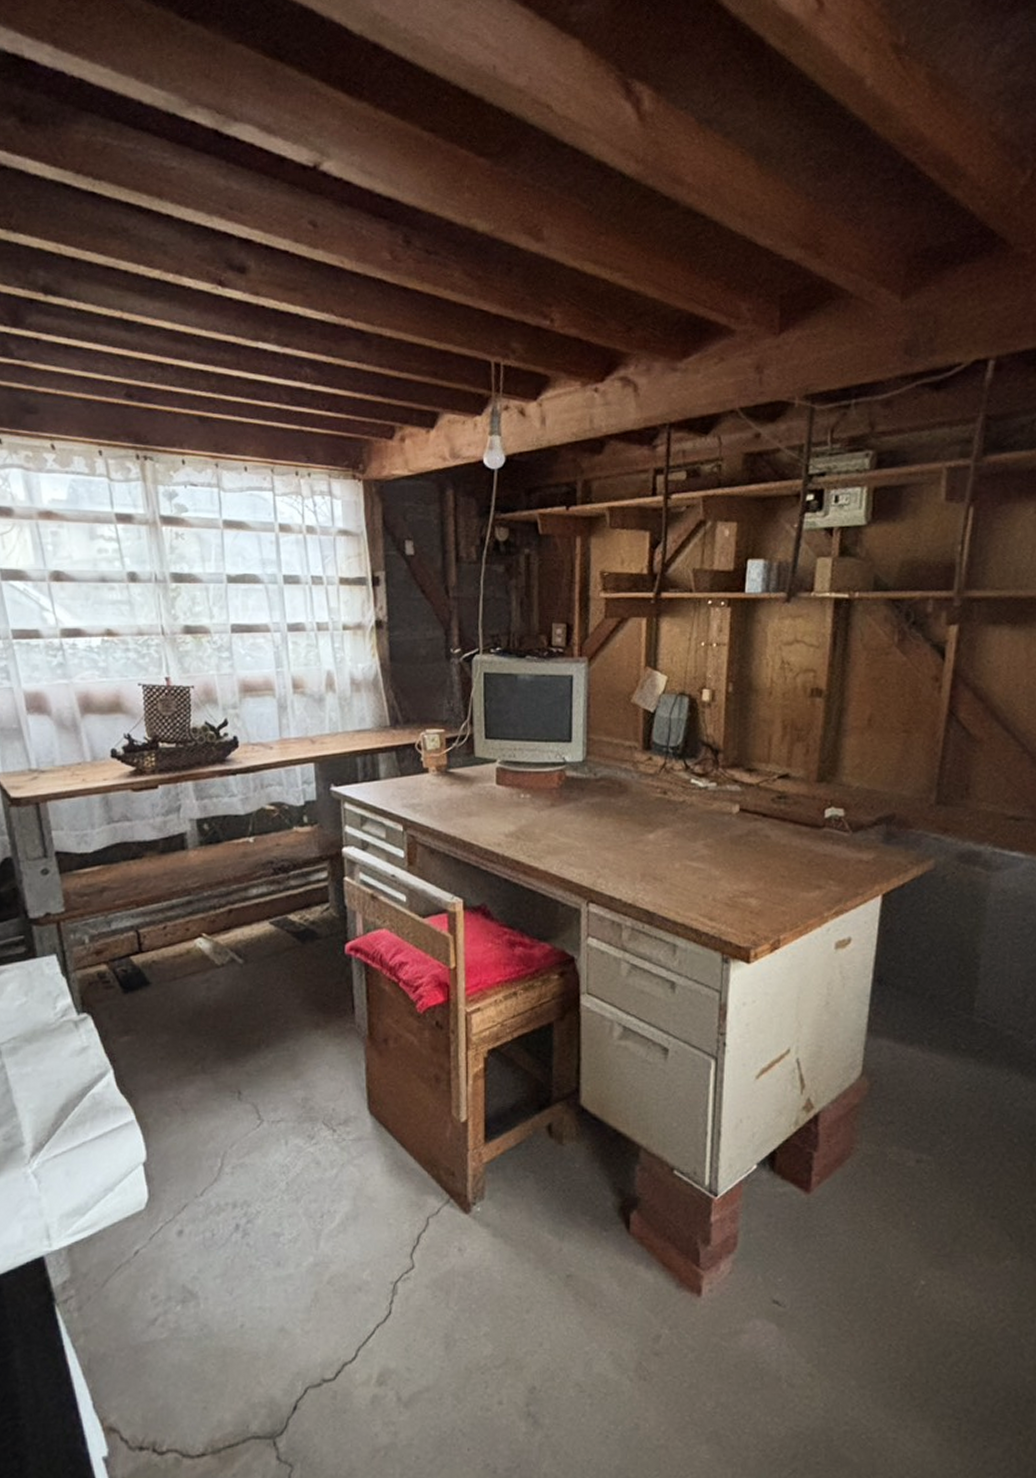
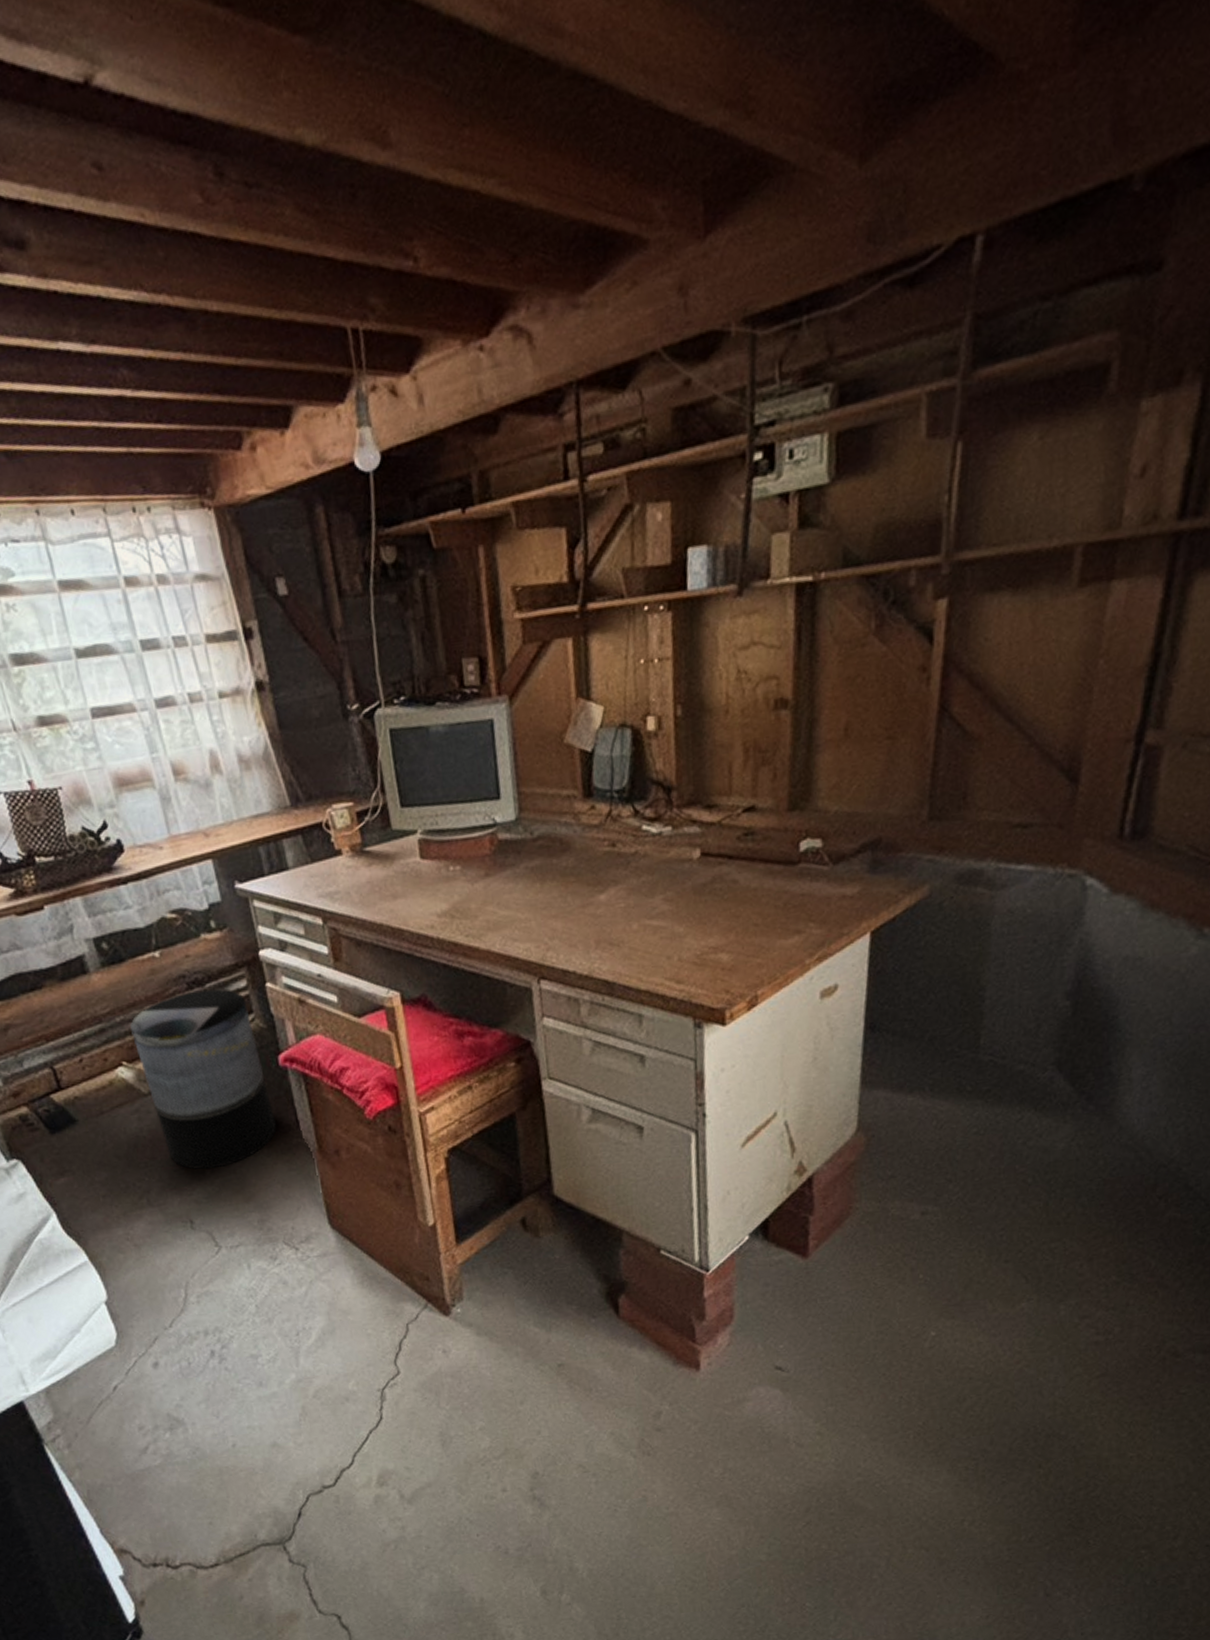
trash can: none [216,876,333,1044] -> present [130,988,276,1170]

